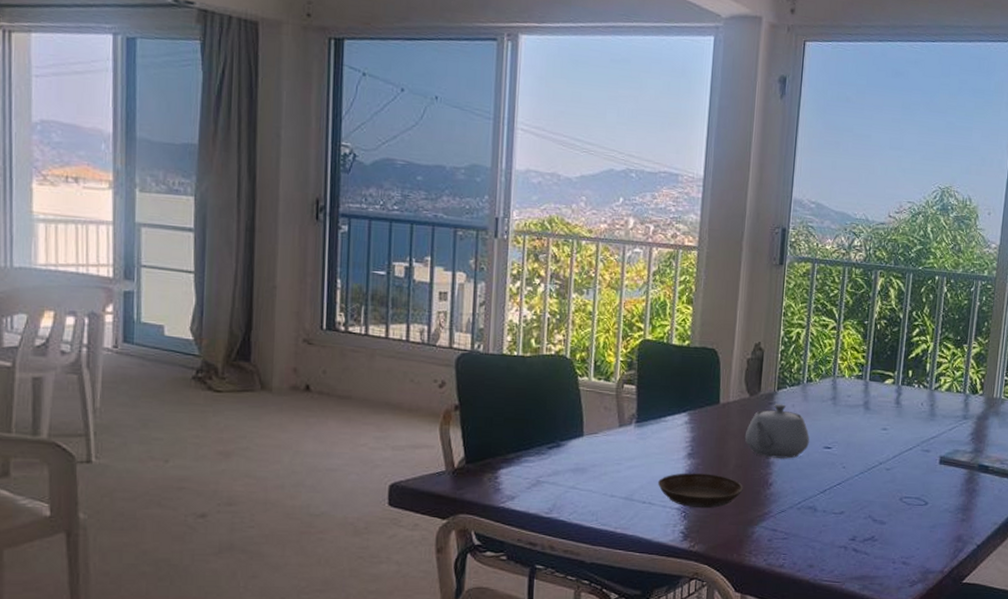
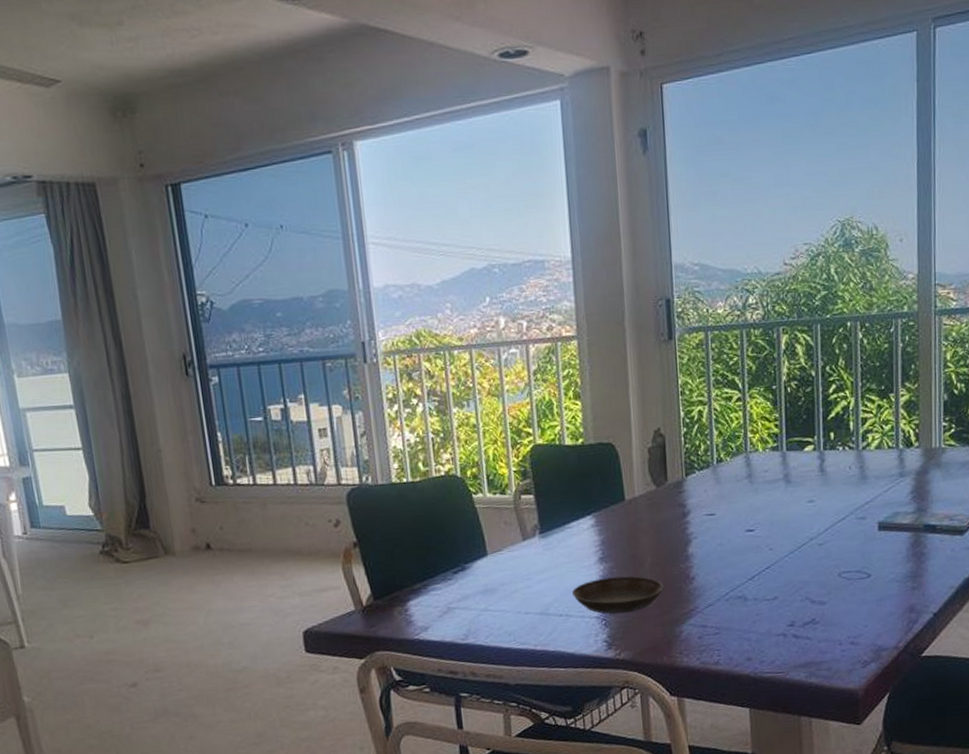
teapot: present [744,404,809,459] -> none [657,491,729,551]

